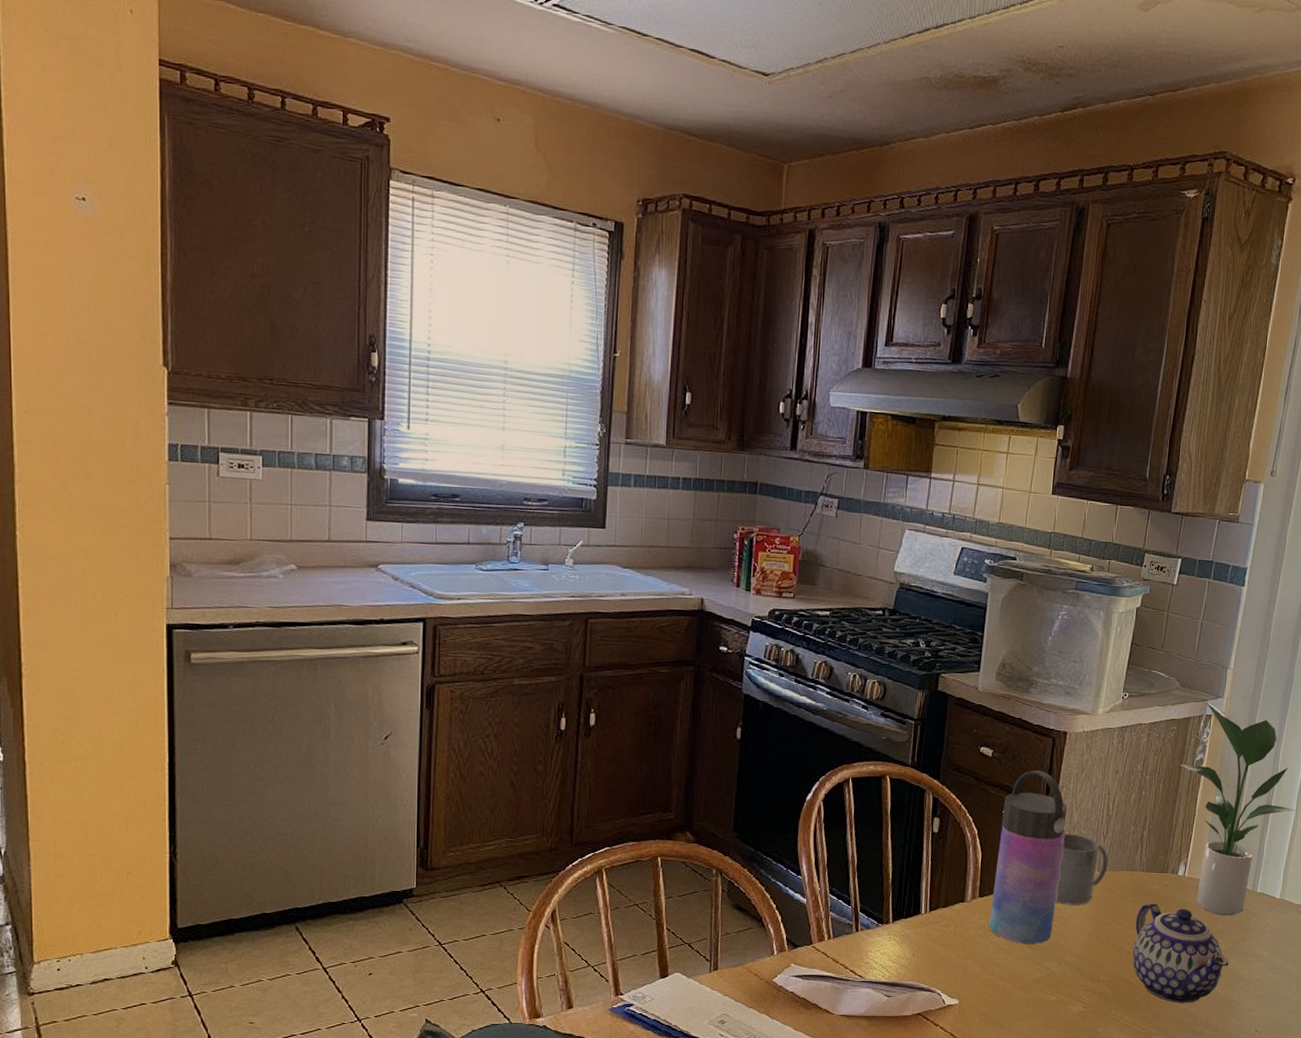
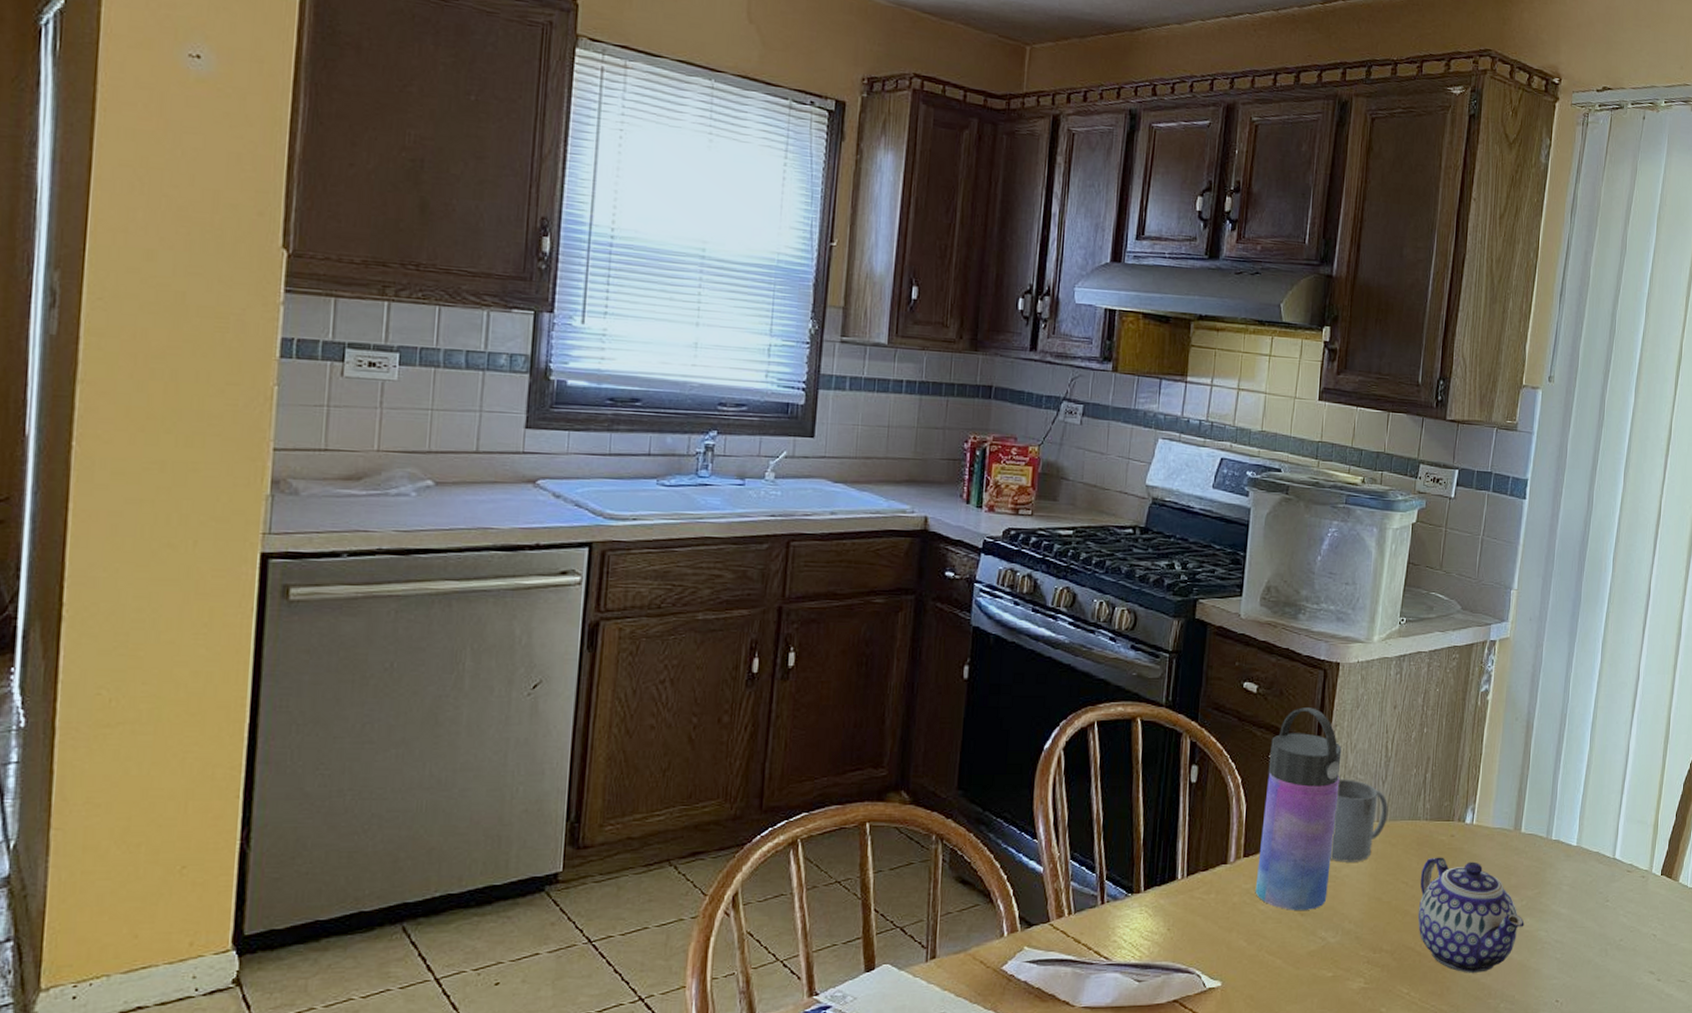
potted plant: present [1180,701,1297,916] -> none [1463,626,1591,868]

